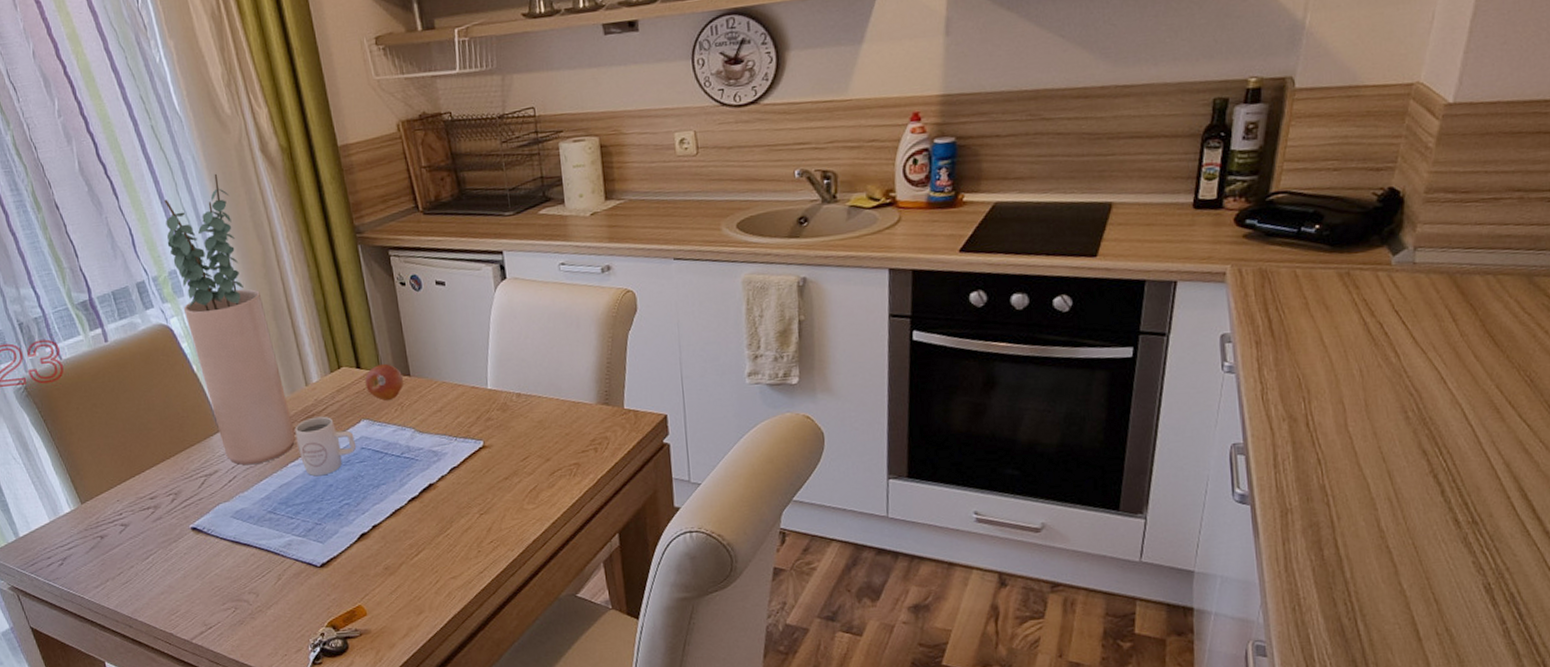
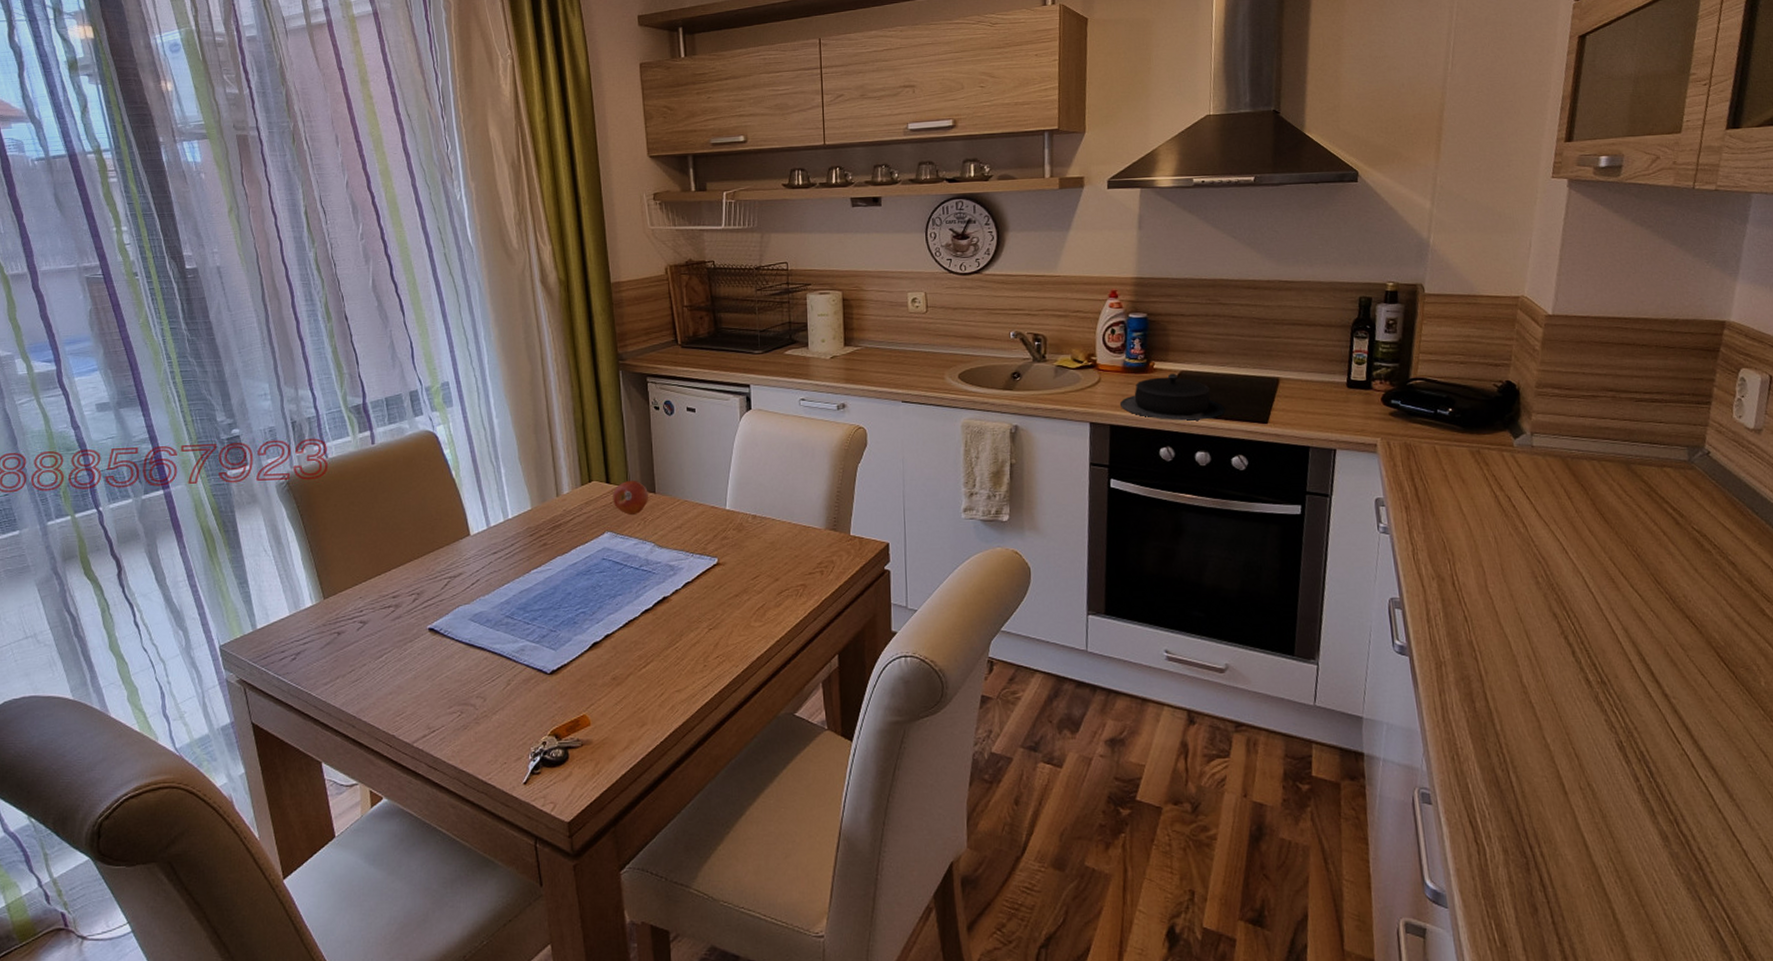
vase: present [164,173,296,465] -> none [444,298,541,570]
mug: present [294,416,357,477] -> none [541,526,598,584]
cooking pot: none [924,206,1047,261] -> present [1120,374,1225,421]

